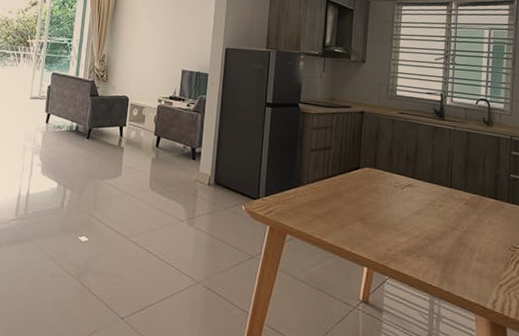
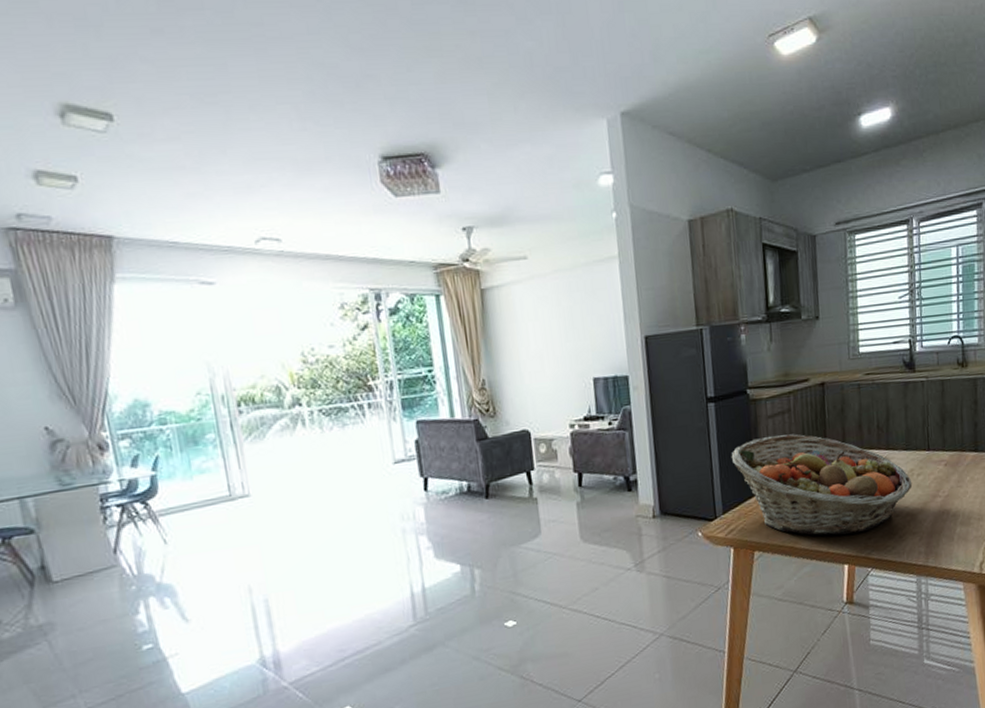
fruit basket: none [278,143,433,243] -> present [731,434,913,536]

